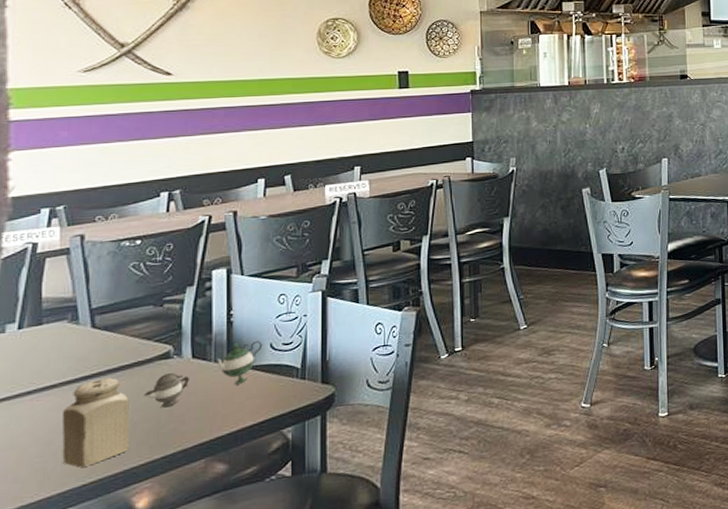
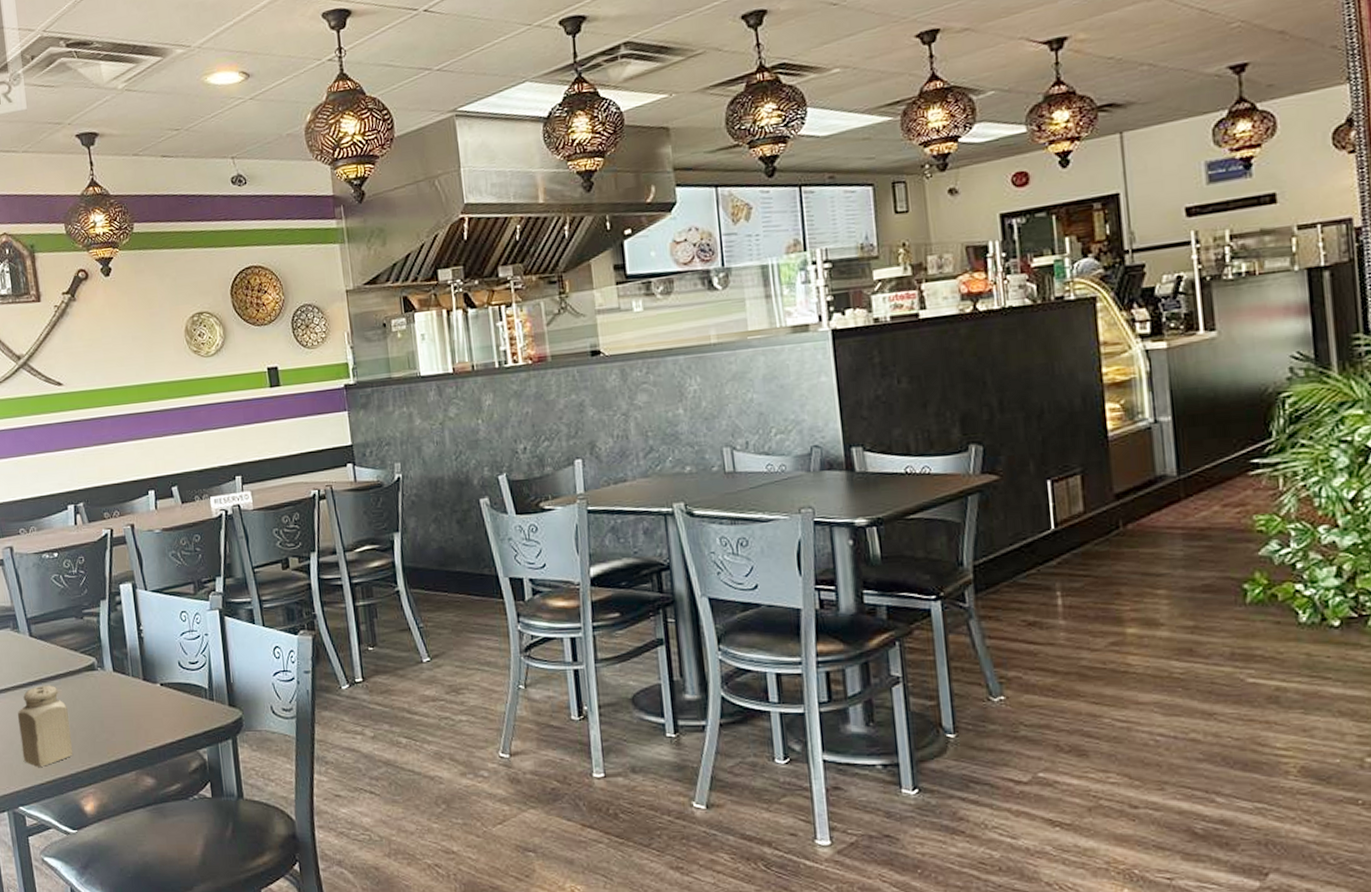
teapot: present [143,340,263,408] -> none [78,657,172,718]

